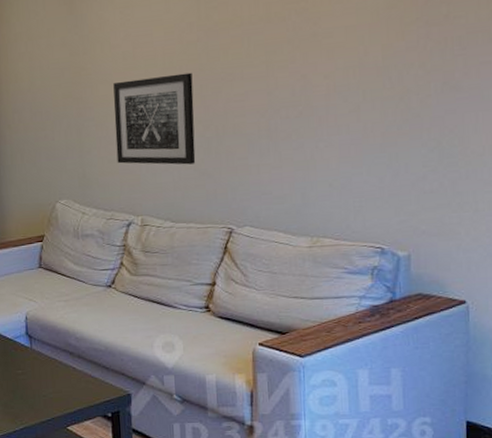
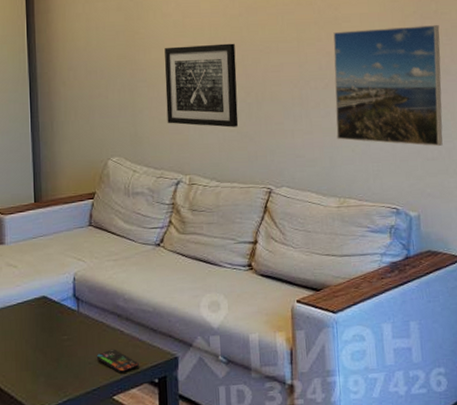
smartphone: none [50,383,92,406] -> present [96,348,139,373]
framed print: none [310,32,451,177] -> present [333,25,443,146]

